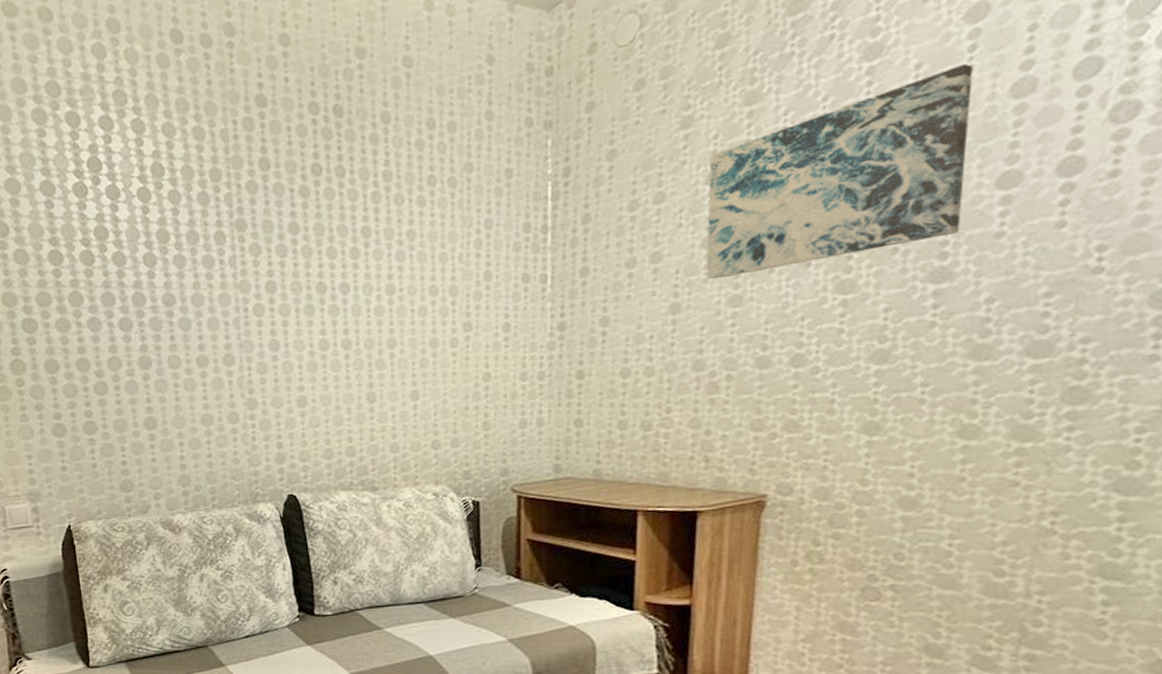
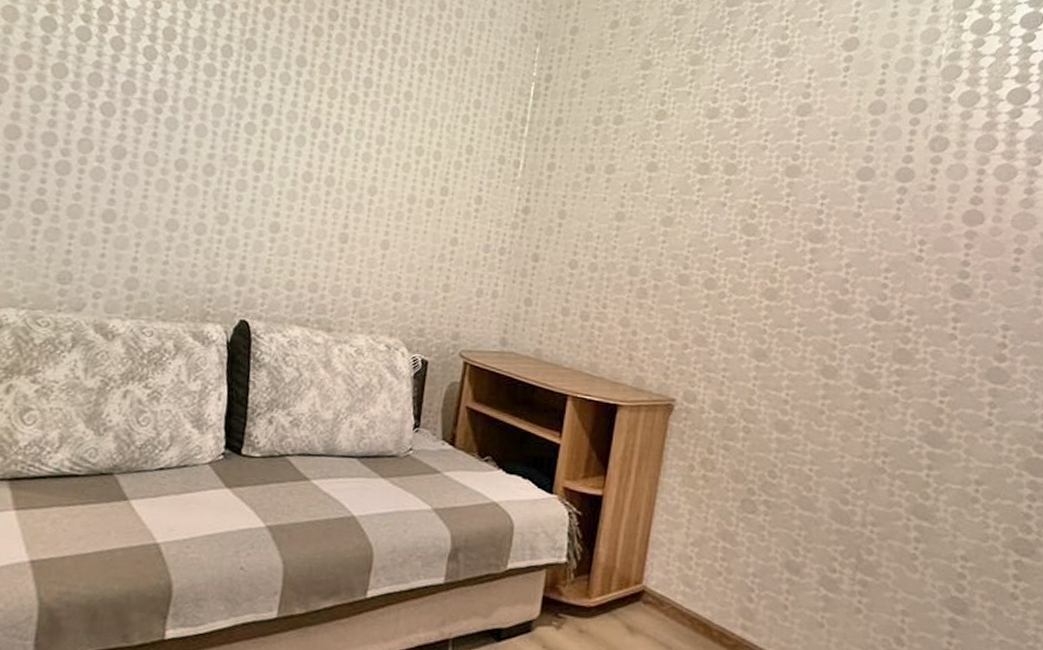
wall art: present [706,63,973,280] -> none [648,78,846,207]

